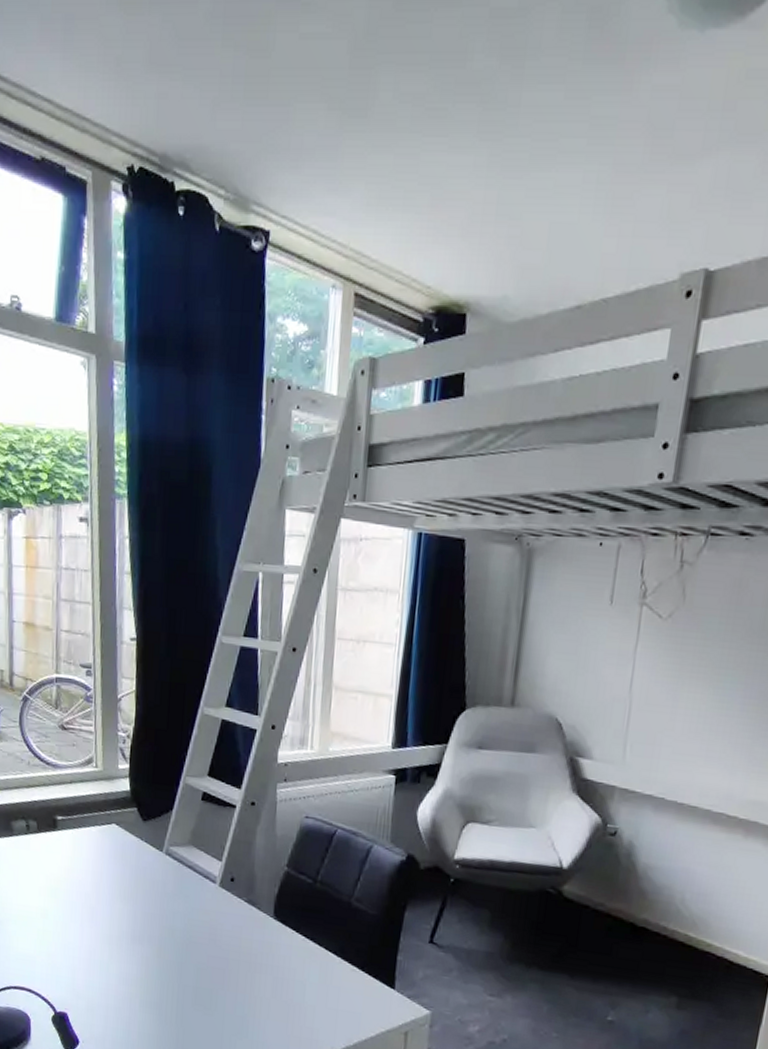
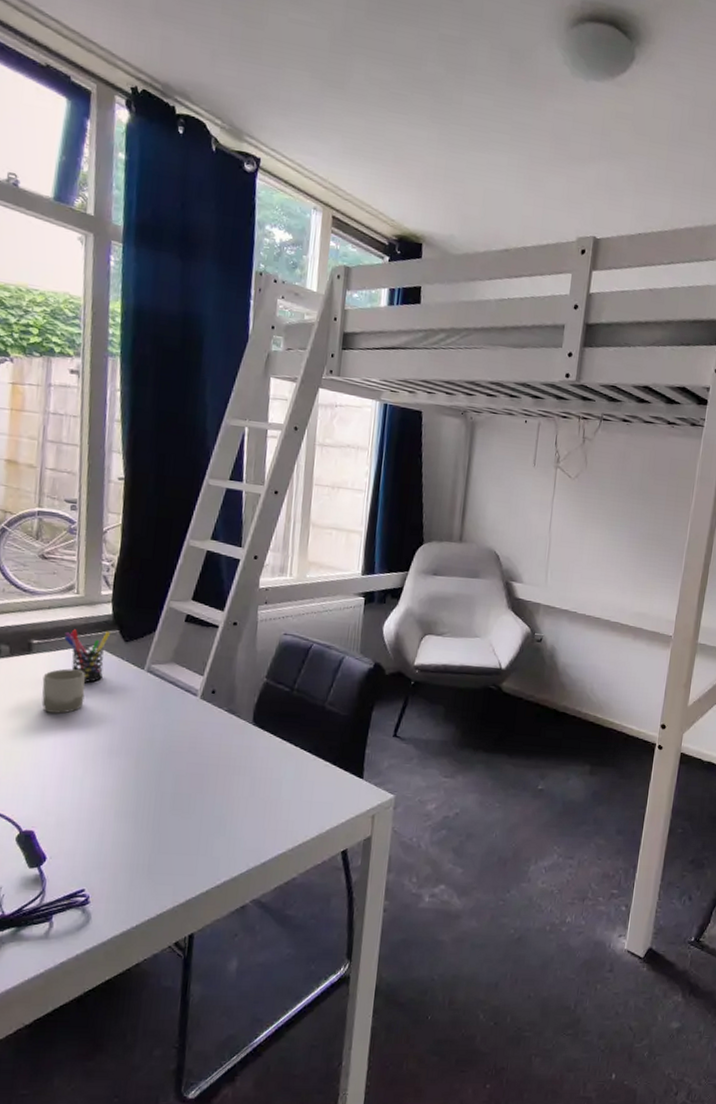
cup: none [68,847,107,895] -> present [41,668,85,714]
pen holder: none [86,805,130,863] -> present [64,629,111,683]

